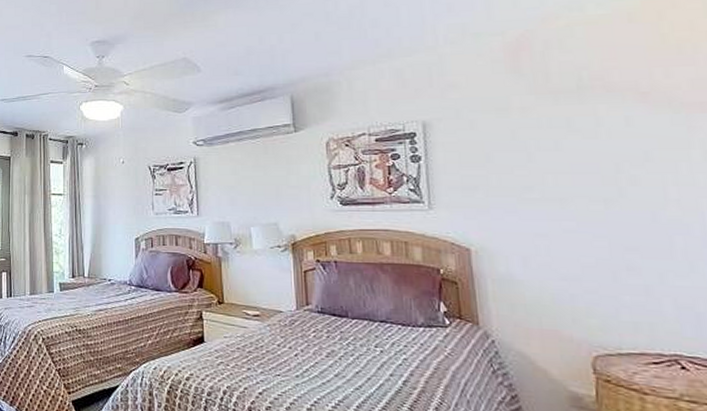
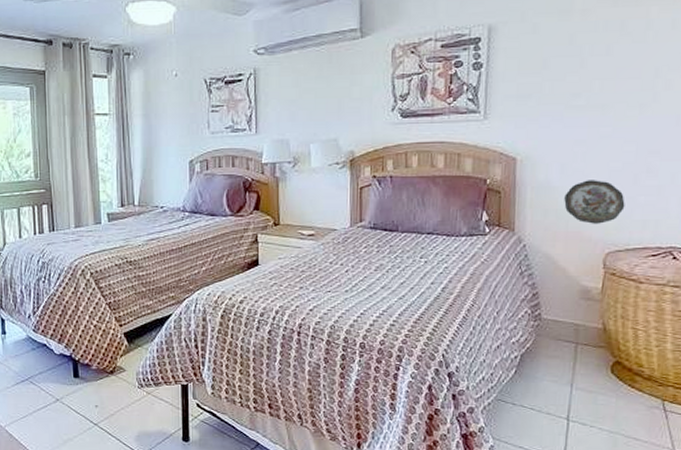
decorative plate: none [532,275,608,323] -> present [564,180,625,224]

